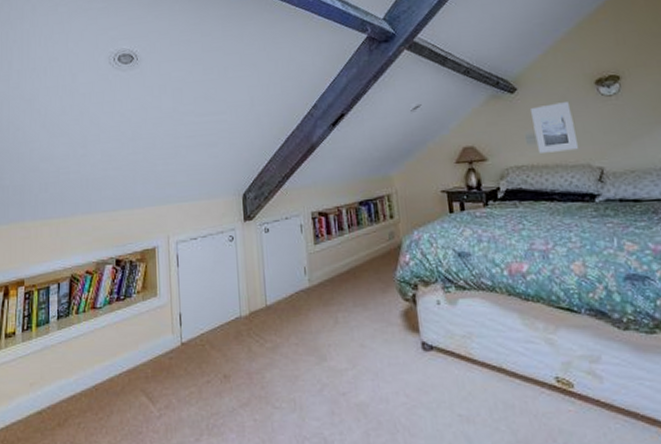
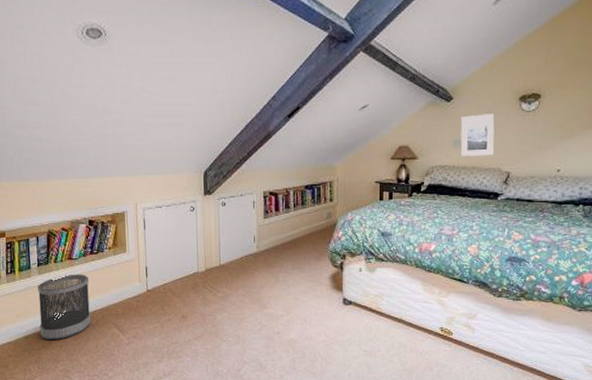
wastebasket: none [55,326,116,416] -> present [37,274,92,341]

